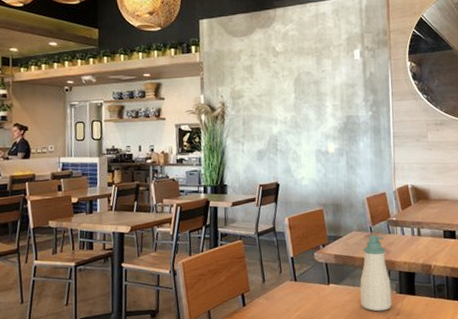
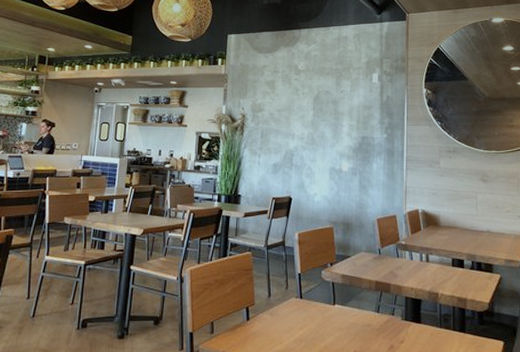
soap bottle: present [359,234,392,312] -> none [365,257,397,337]

